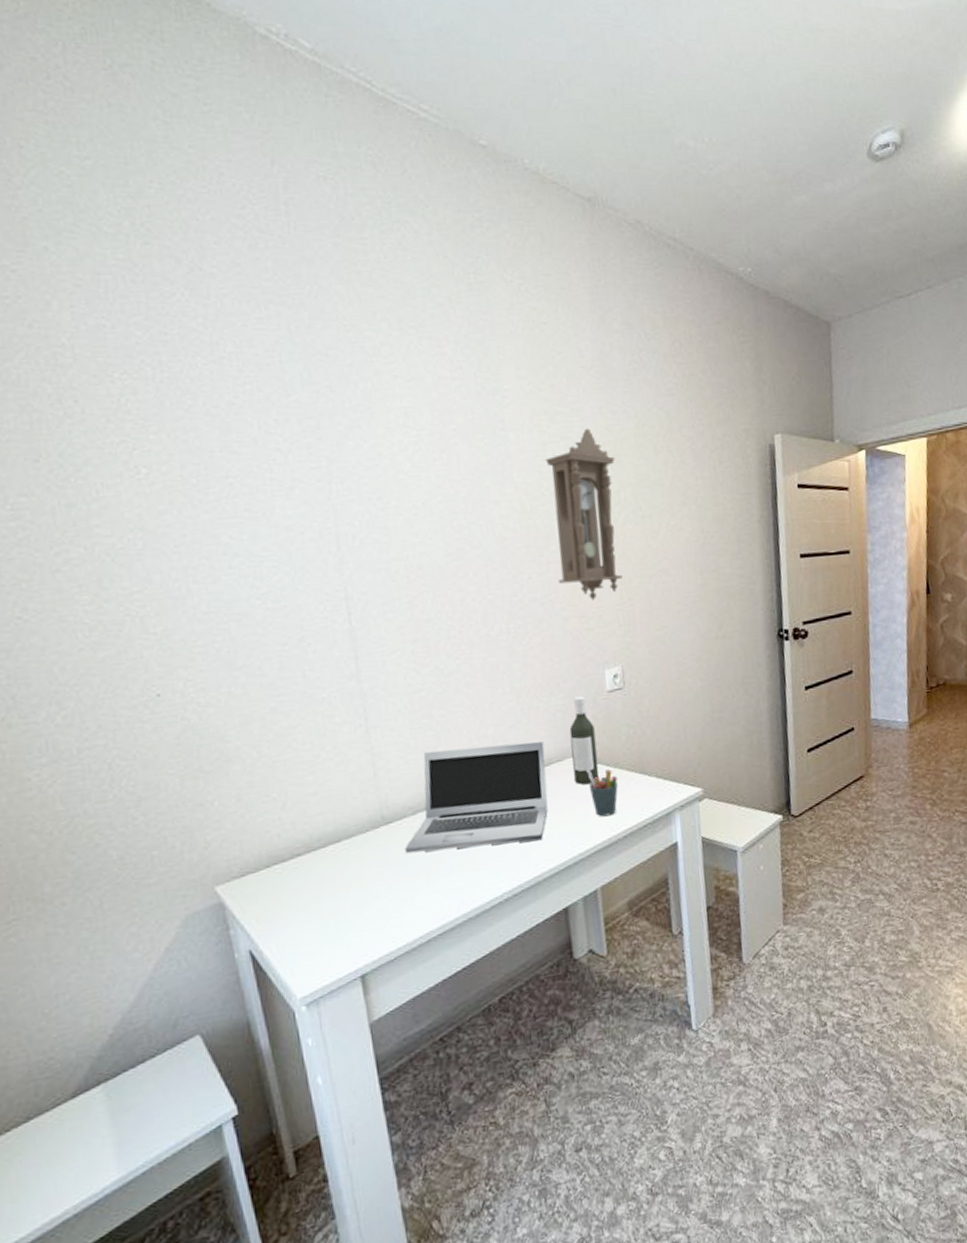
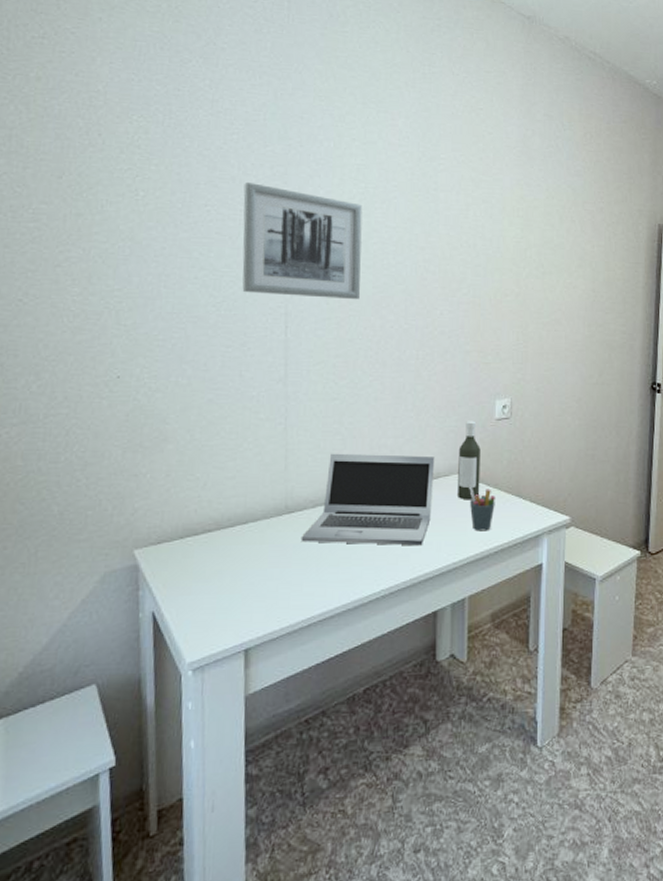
wall art: none [269,442,431,579] -> present [242,181,363,300]
pendulum clock: present [545,428,622,601] -> none [466,195,526,340]

